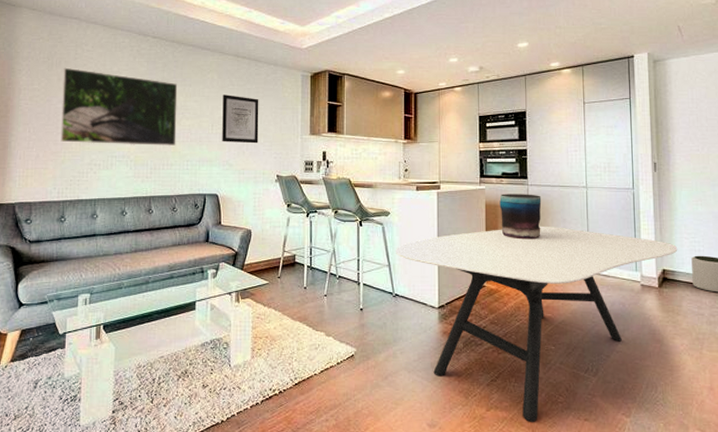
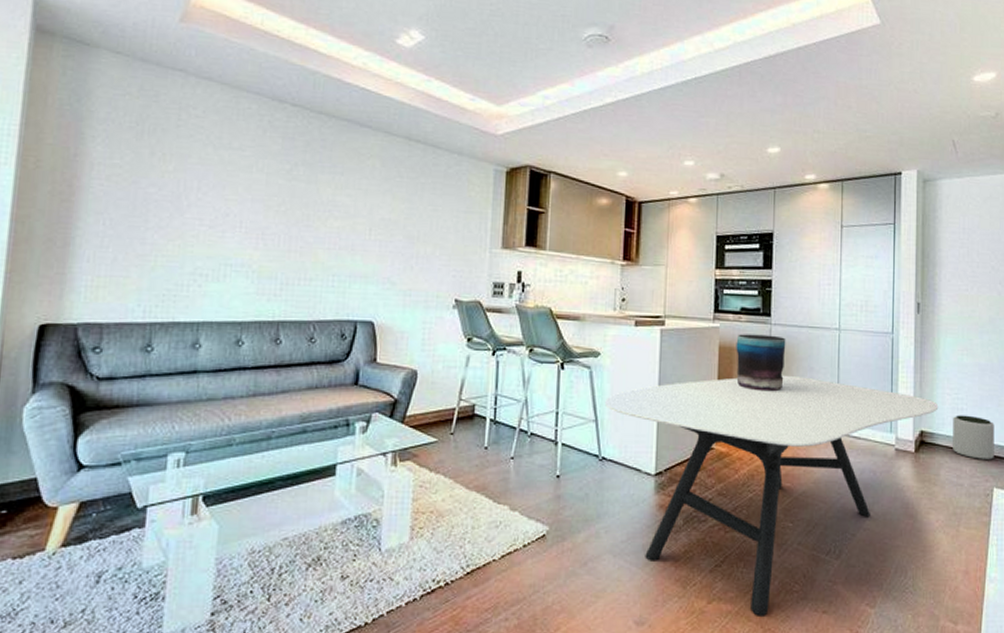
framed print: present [60,67,178,147] -> none [150,137,325,255]
wall art: present [222,95,259,144] -> none [383,189,436,257]

